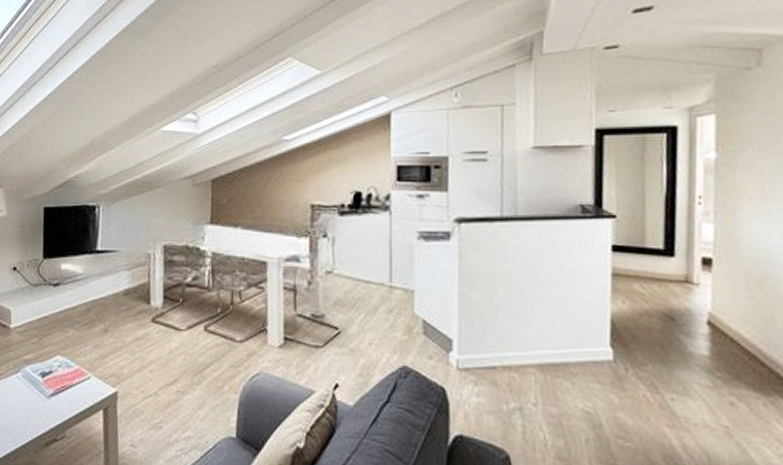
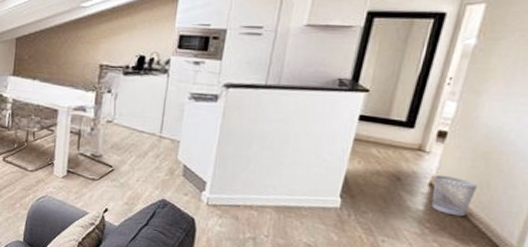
wastebasket: none [711,310,762,361] -> present [431,174,478,217]

